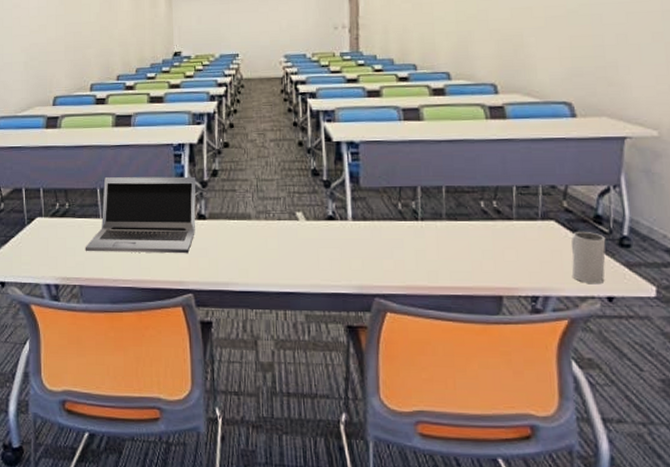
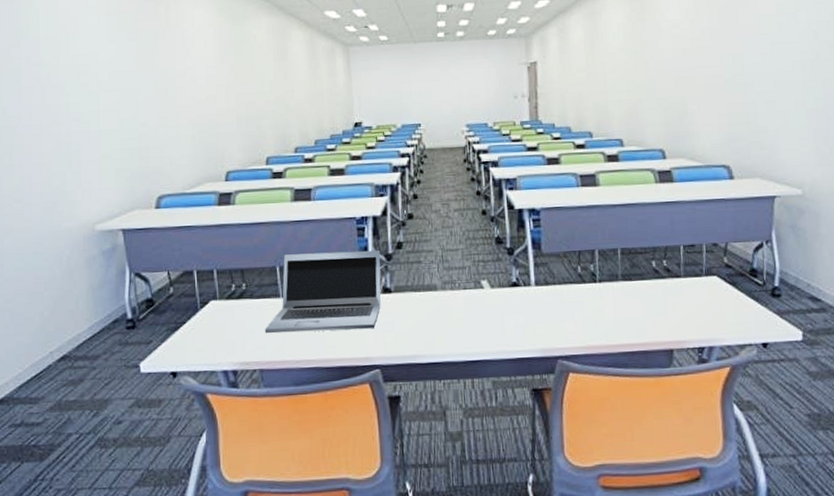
mug: present [571,232,606,285] -> none [731,285,761,333]

